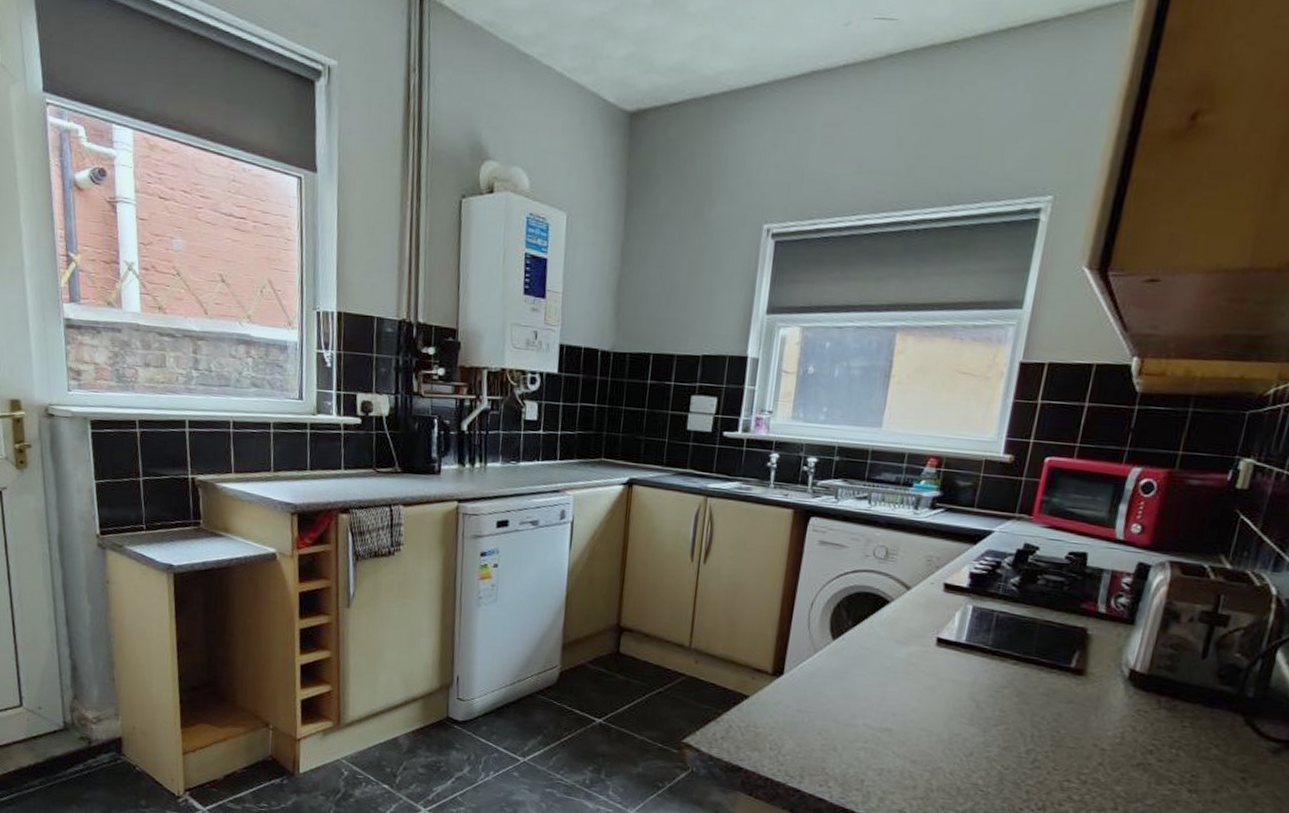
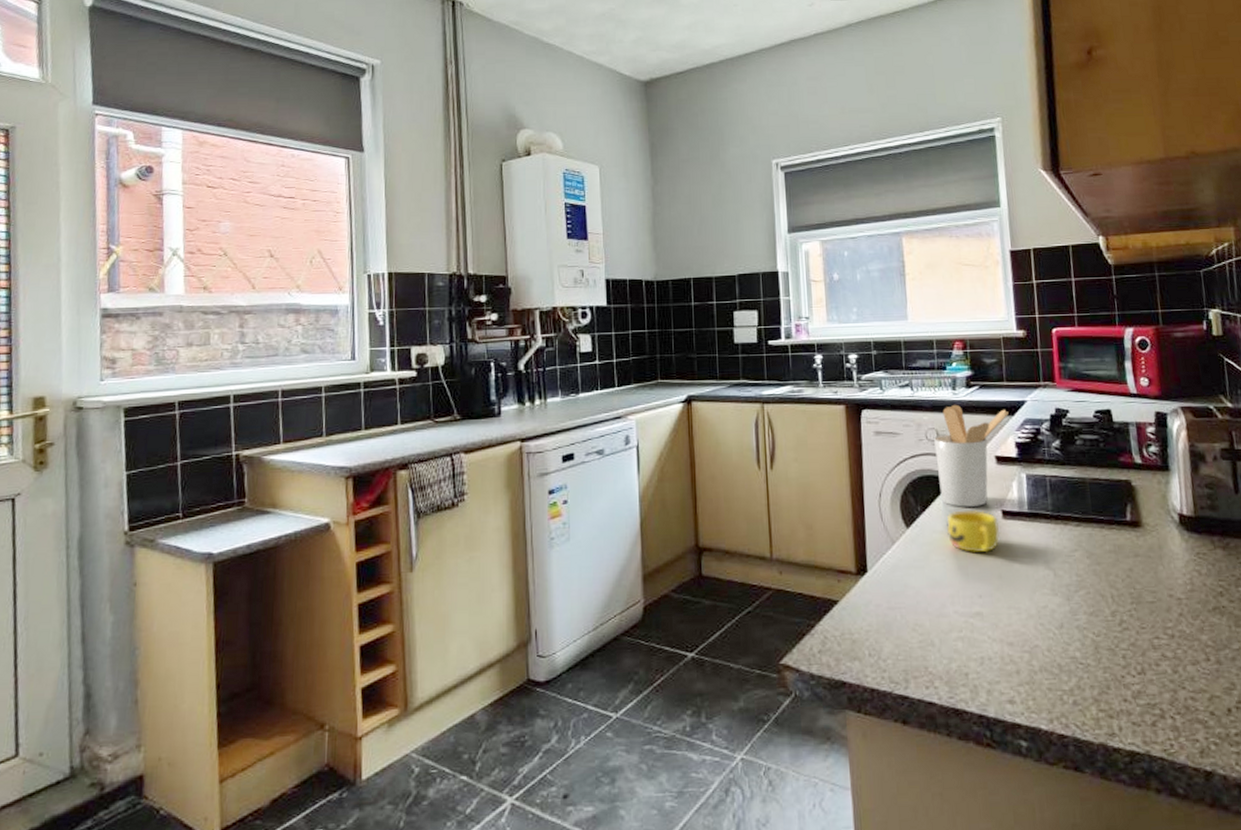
cup: none [873,631,930,675] -> present [946,509,1000,552]
utensil holder: none [875,525,971,630] -> present [934,405,1009,507]

